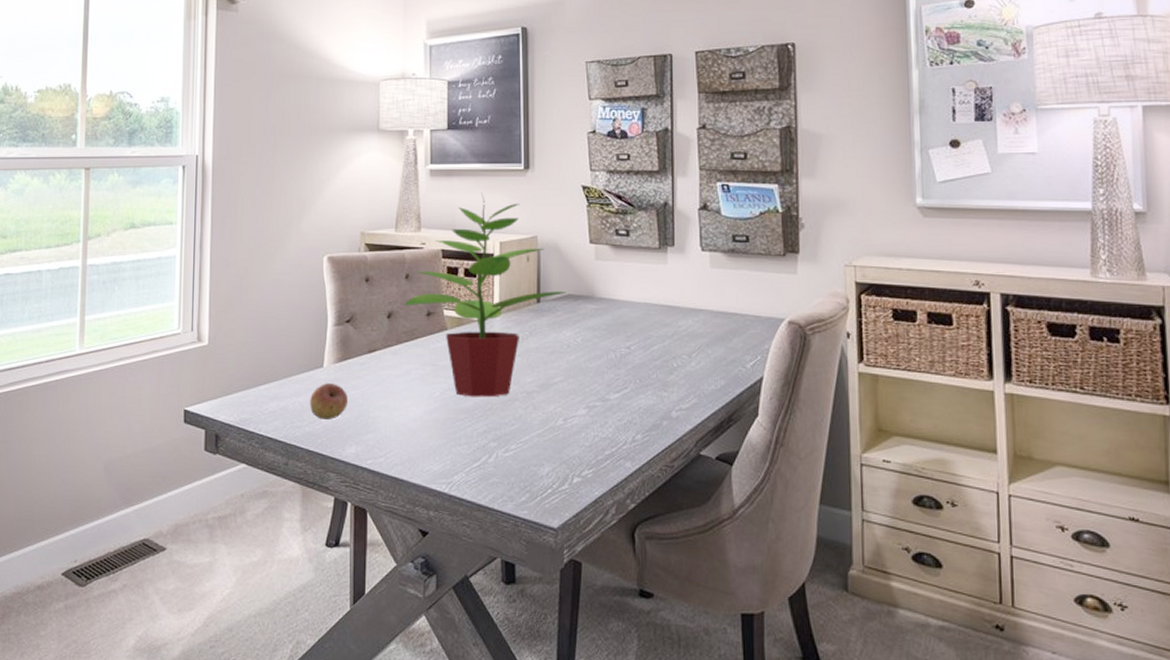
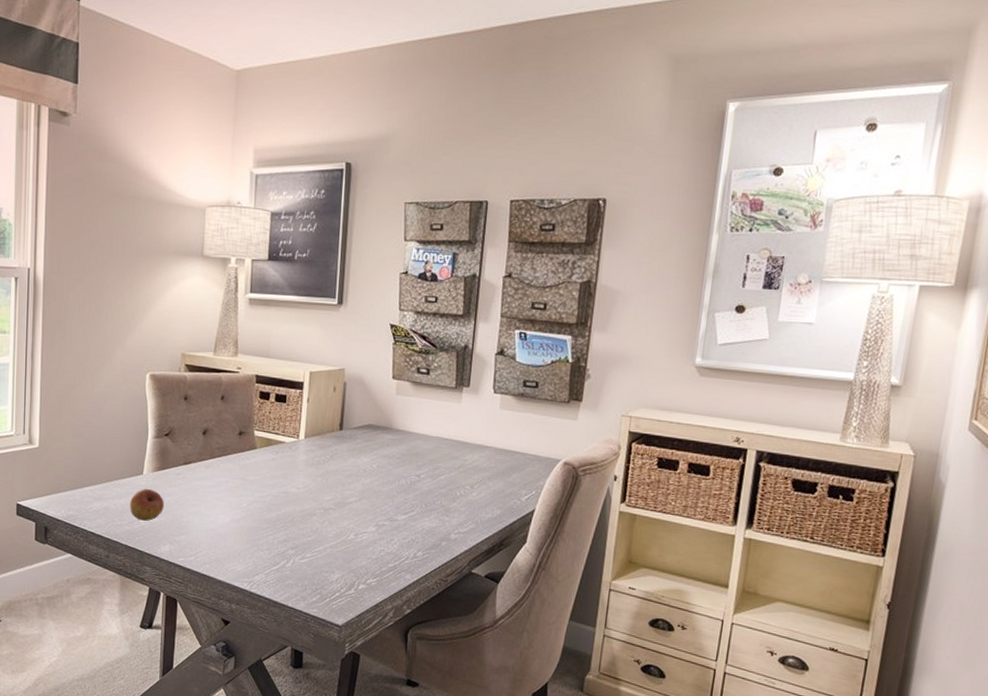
potted plant: present [404,193,566,397] -> none [219,324,367,511]

